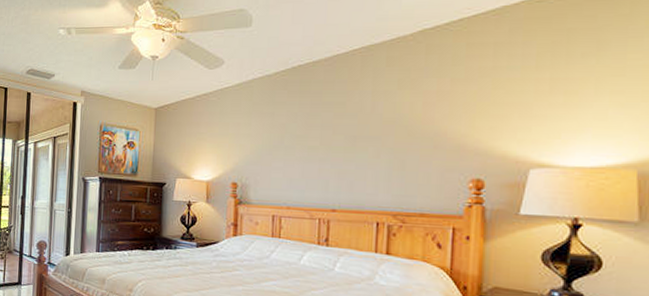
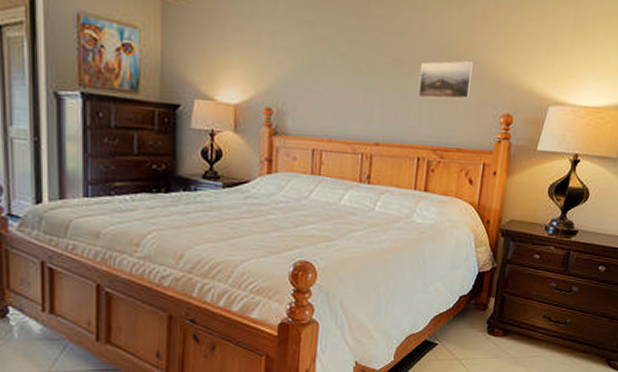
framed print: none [372,132,432,169] -> present [417,61,474,100]

